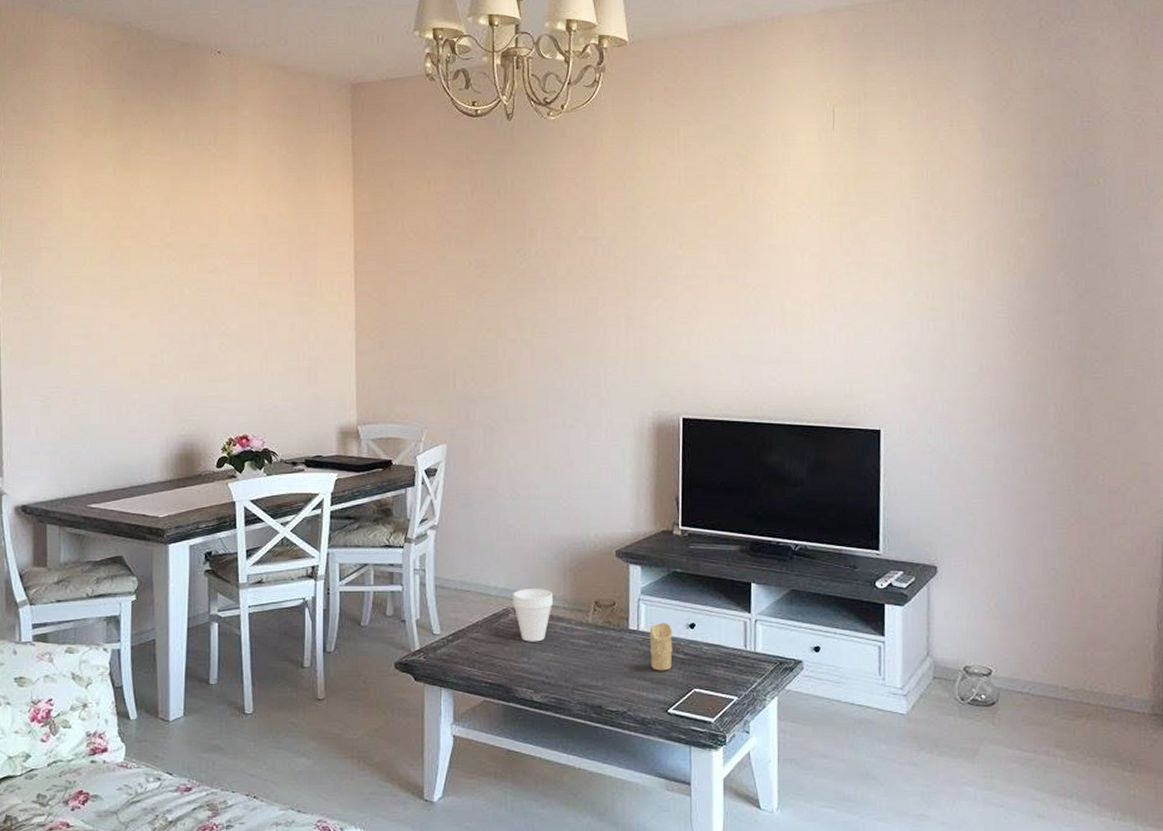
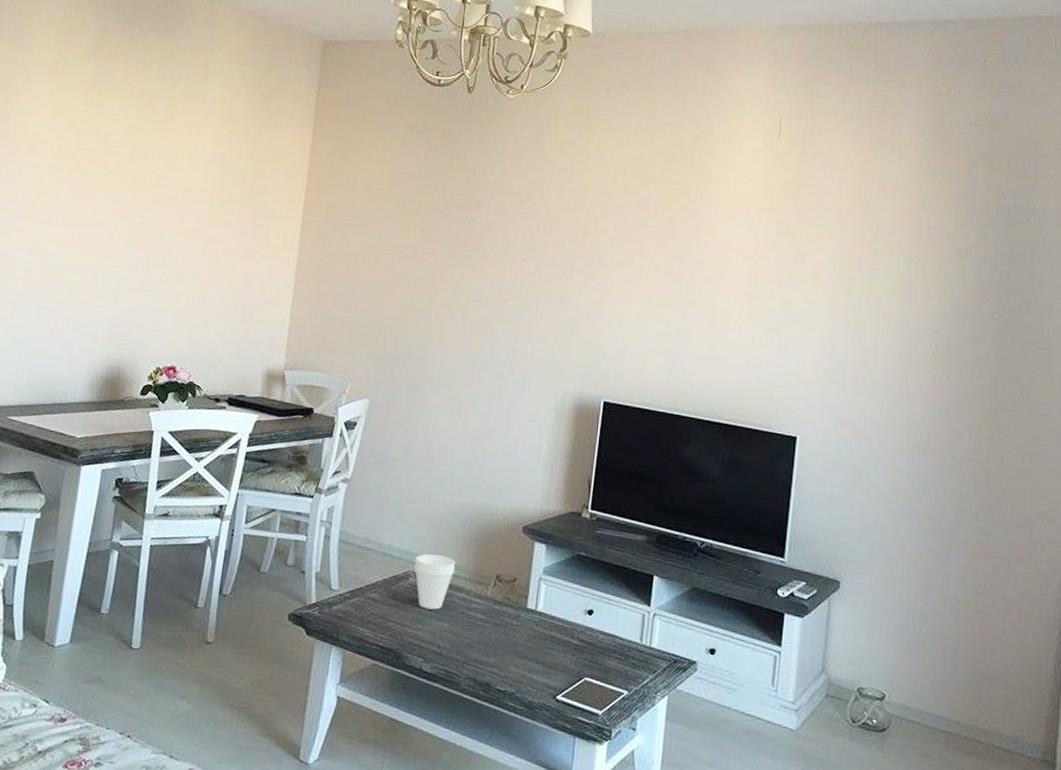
candle: present [649,623,673,671] -> none [544,605,570,656]

